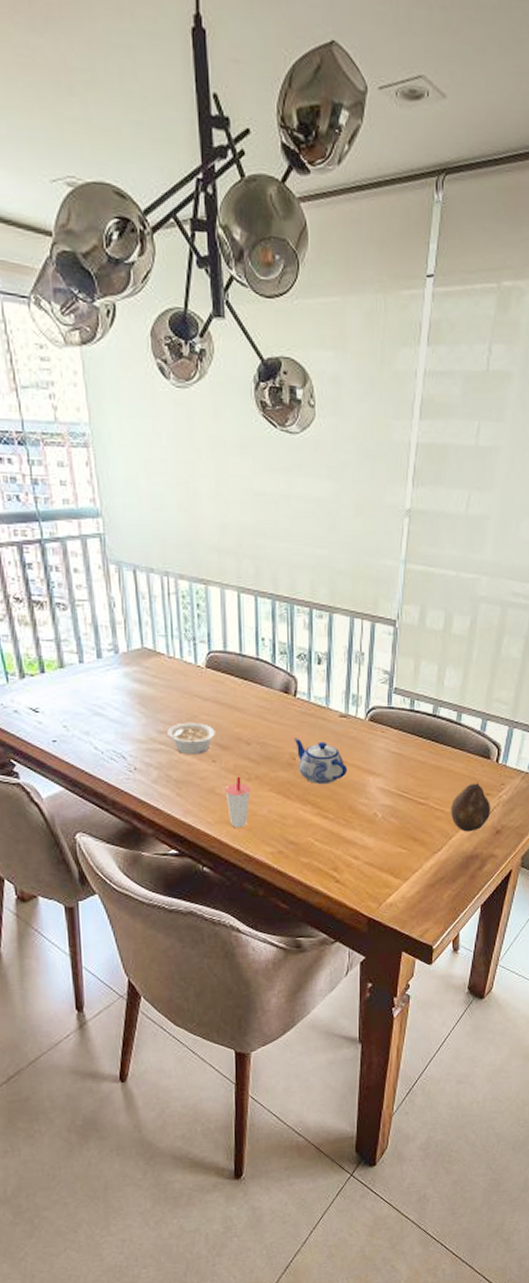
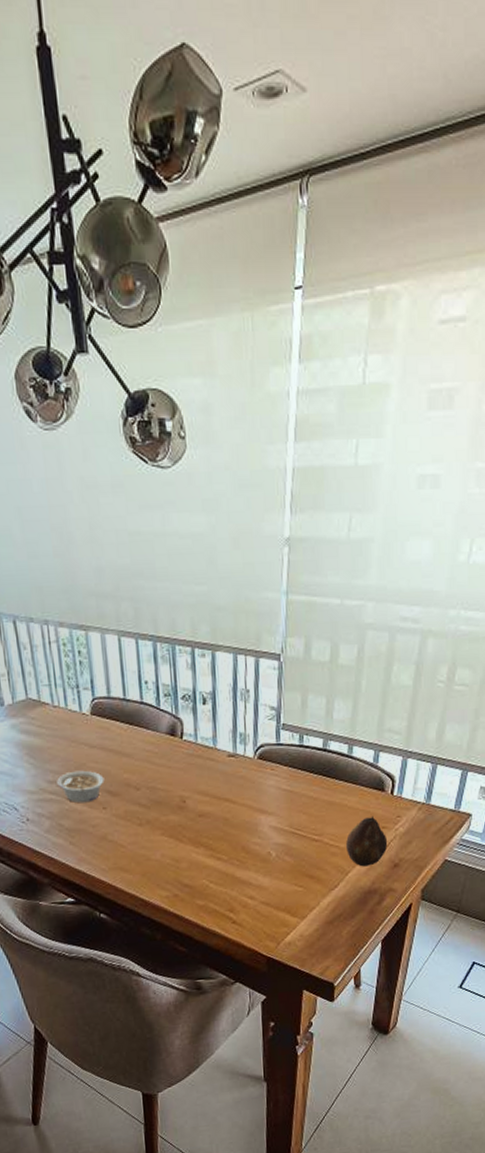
cup: present [225,776,251,828] -> none [117,822,142,874]
teapot: present [294,738,348,785] -> none [183,780,239,826]

